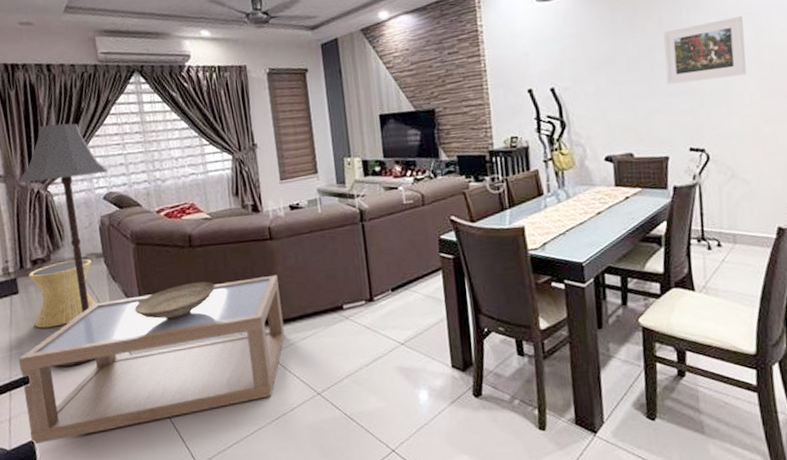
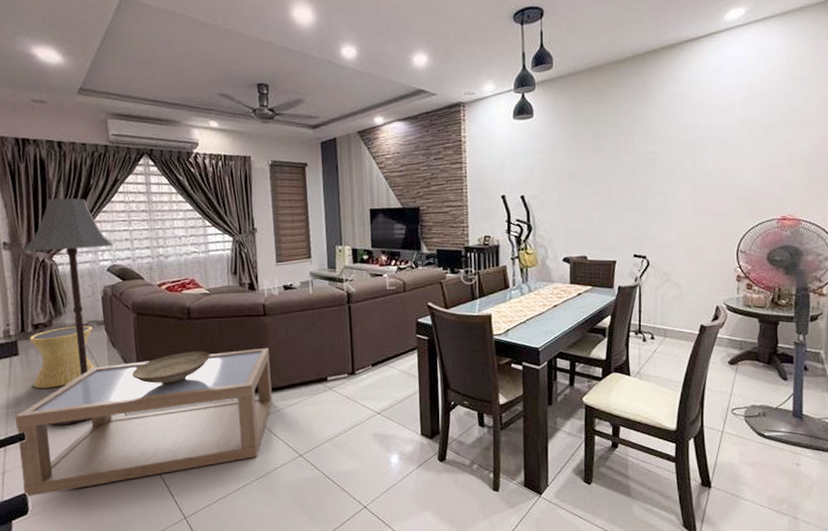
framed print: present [663,15,747,85] -> none [618,145,684,199]

